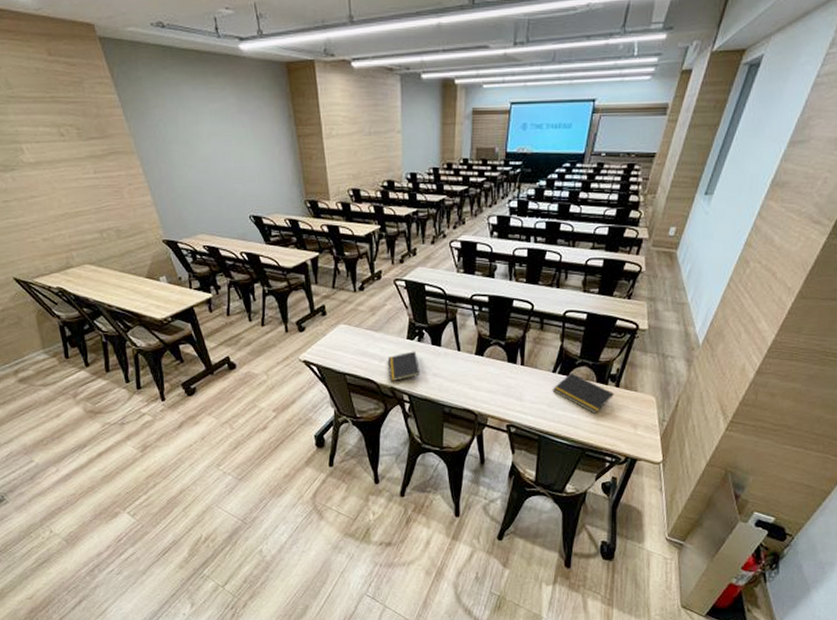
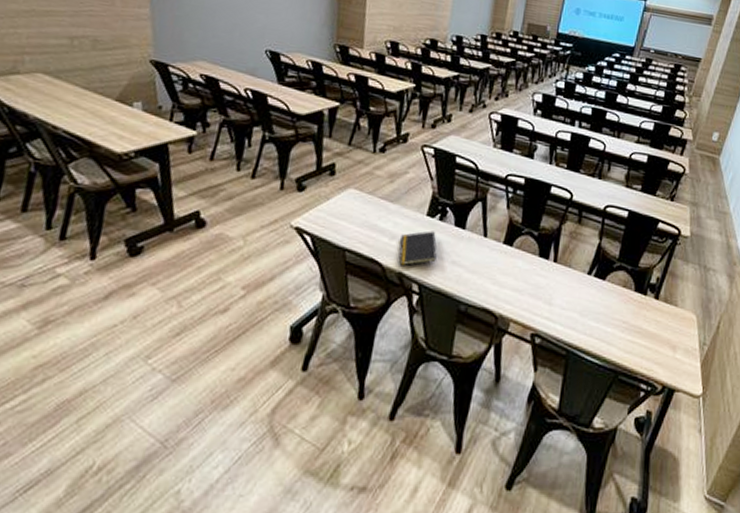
notepad: present [552,373,614,414] -> none [585,277,653,329]

